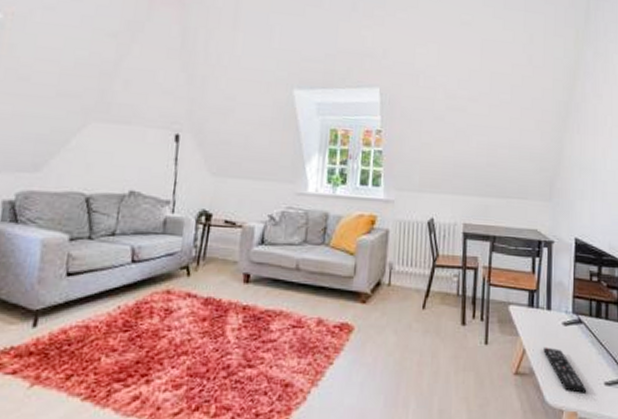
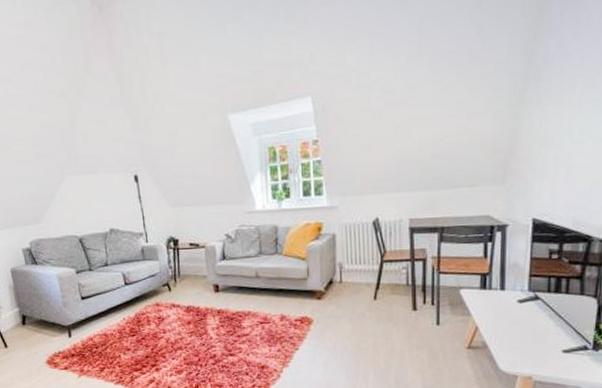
remote control: present [543,347,587,393] -> none [497,323,543,361]

